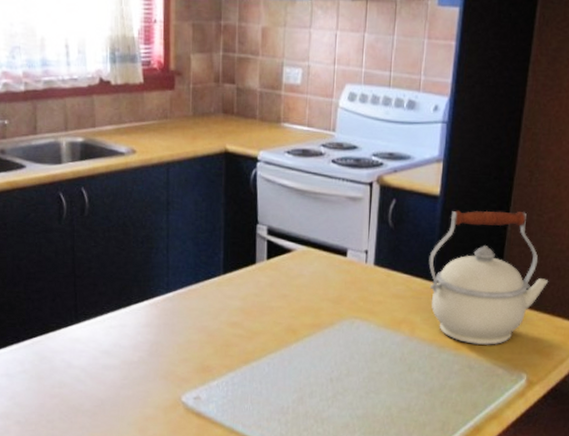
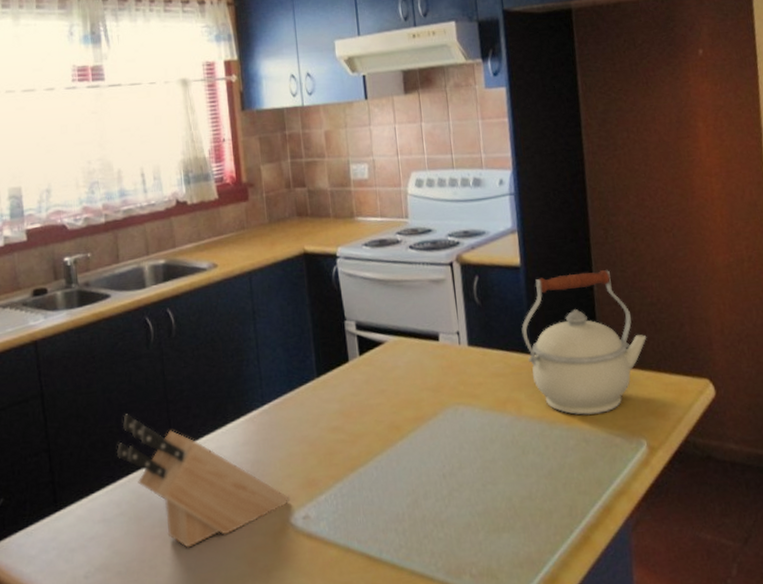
knife block: none [23,282,183,409] -> present [117,414,290,548]

